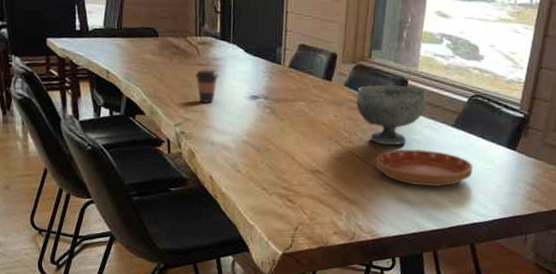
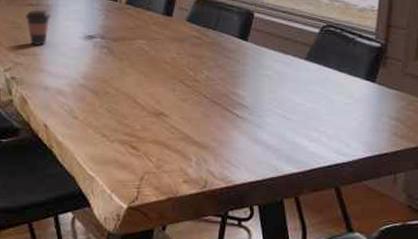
bowl: present [356,85,427,146] -> none [200,18,275,83]
saucer: present [375,149,473,187] -> none [225,85,331,126]

